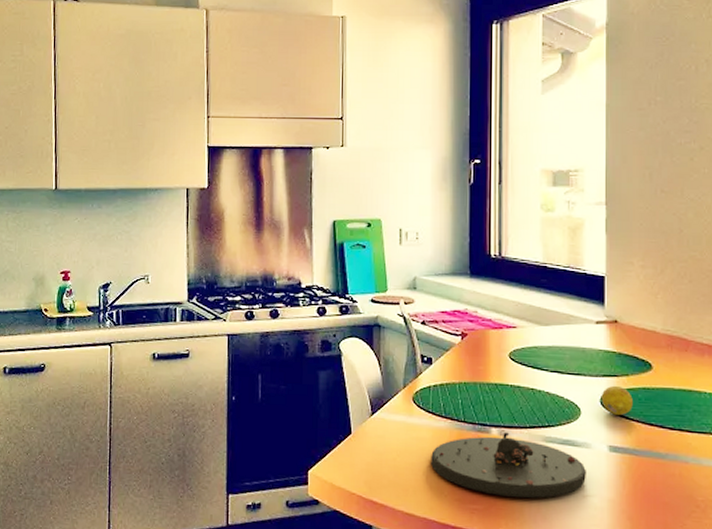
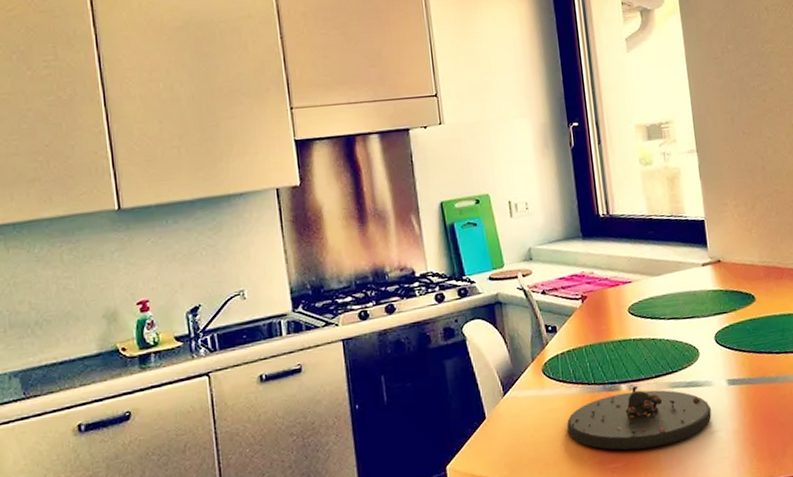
fruit: present [601,385,633,416] -> none [714,321,743,351]

